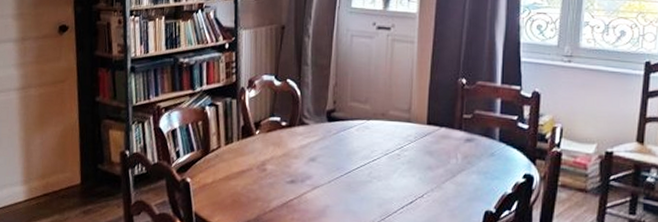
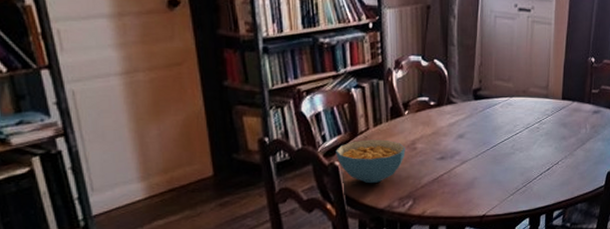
cereal bowl: none [188,157,255,203] -> present [335,139,406,183]

